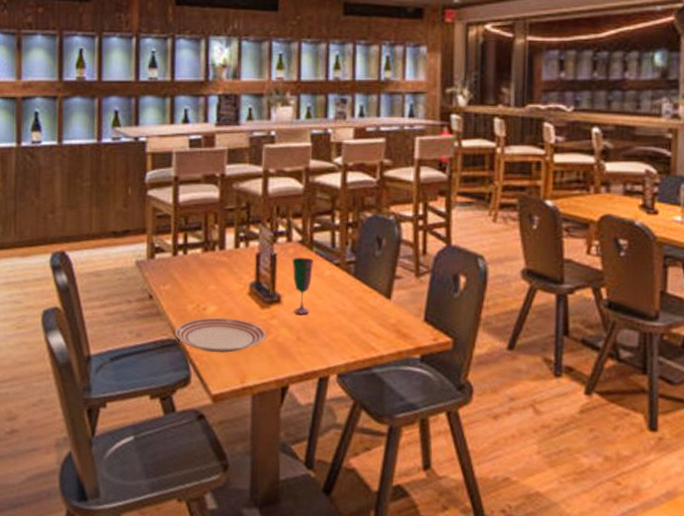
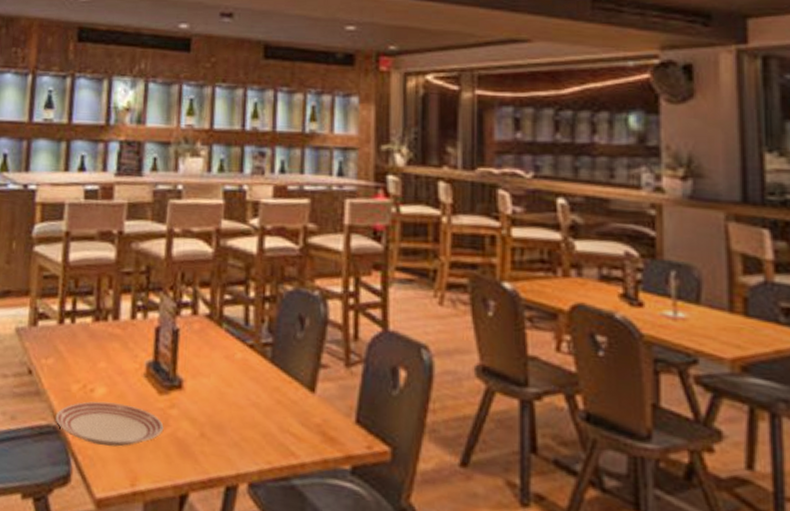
wine glass: present [292,257,313,315] -> none [197,334,223,405]

